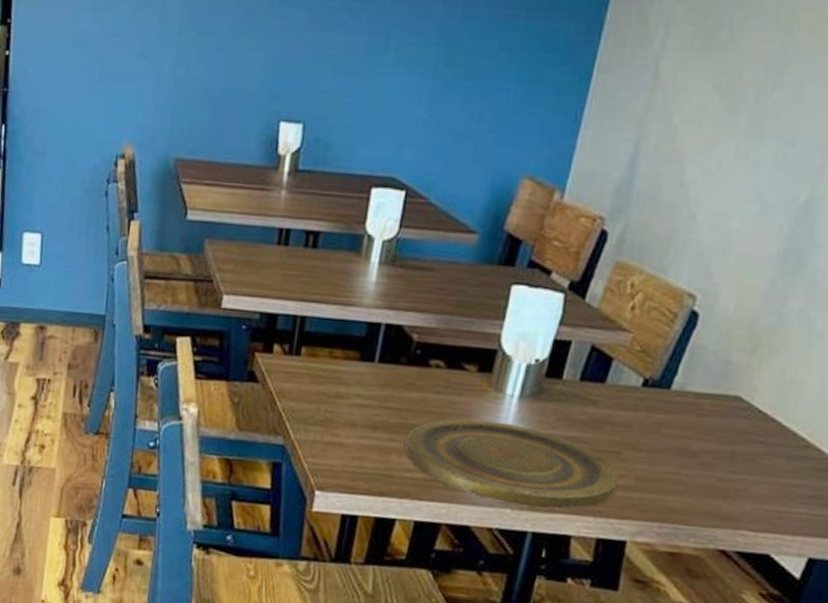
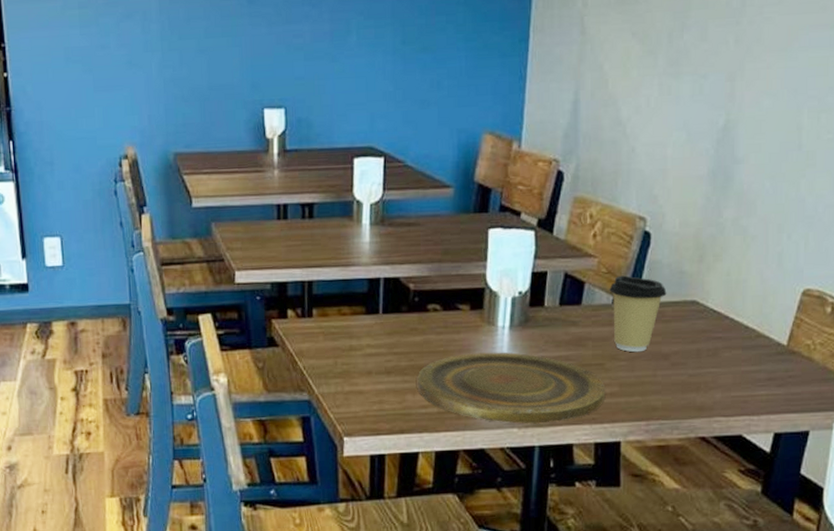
coffee cup: none [637,356,708,445] -> present [609,275,667,353]

